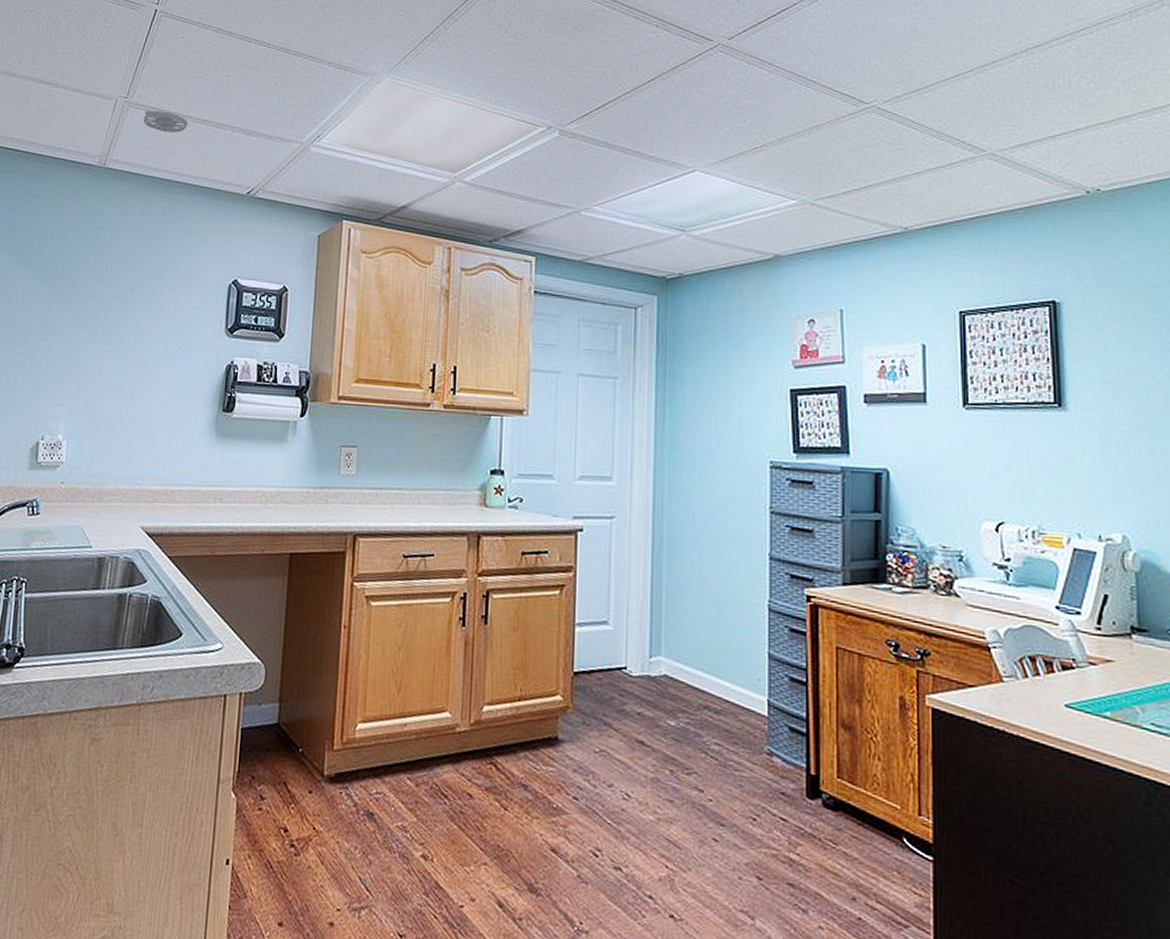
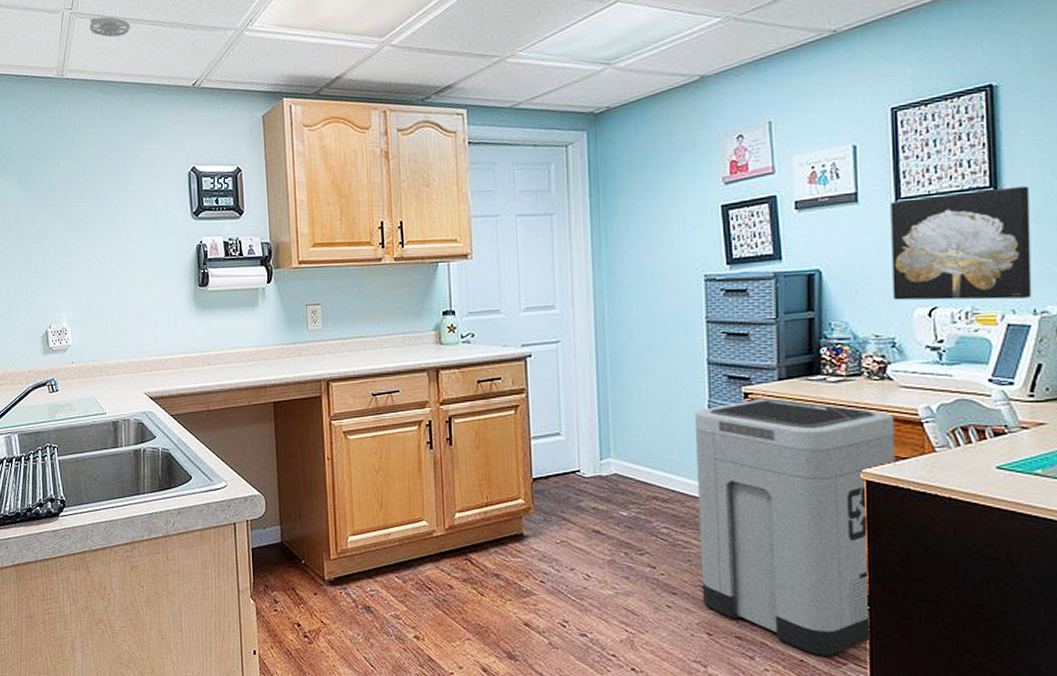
trash can: none [753,603,962,916] -> present [694,398,896,656]
wall art: none [958,405,1097,523] -> present [890,186,1032,301]

